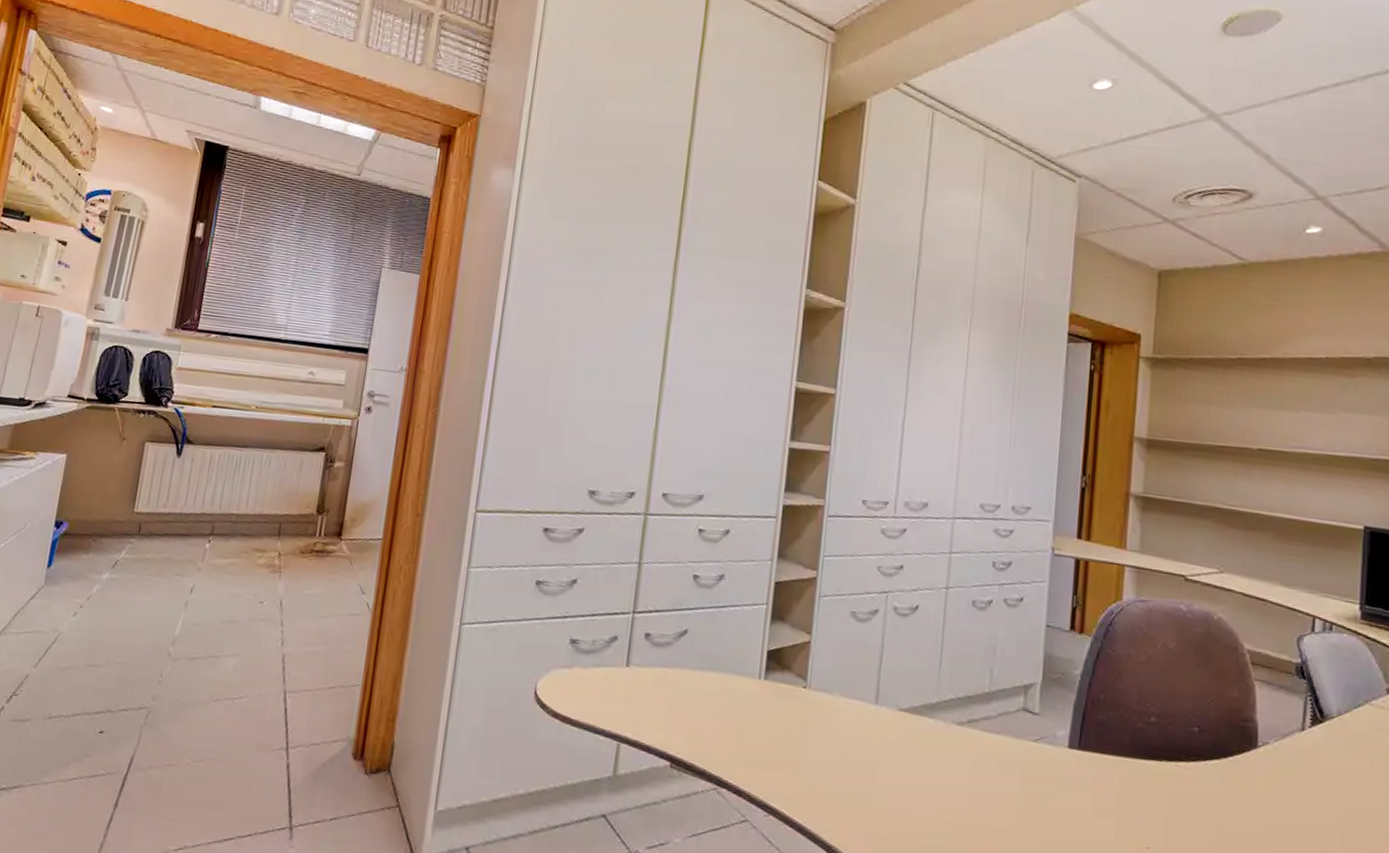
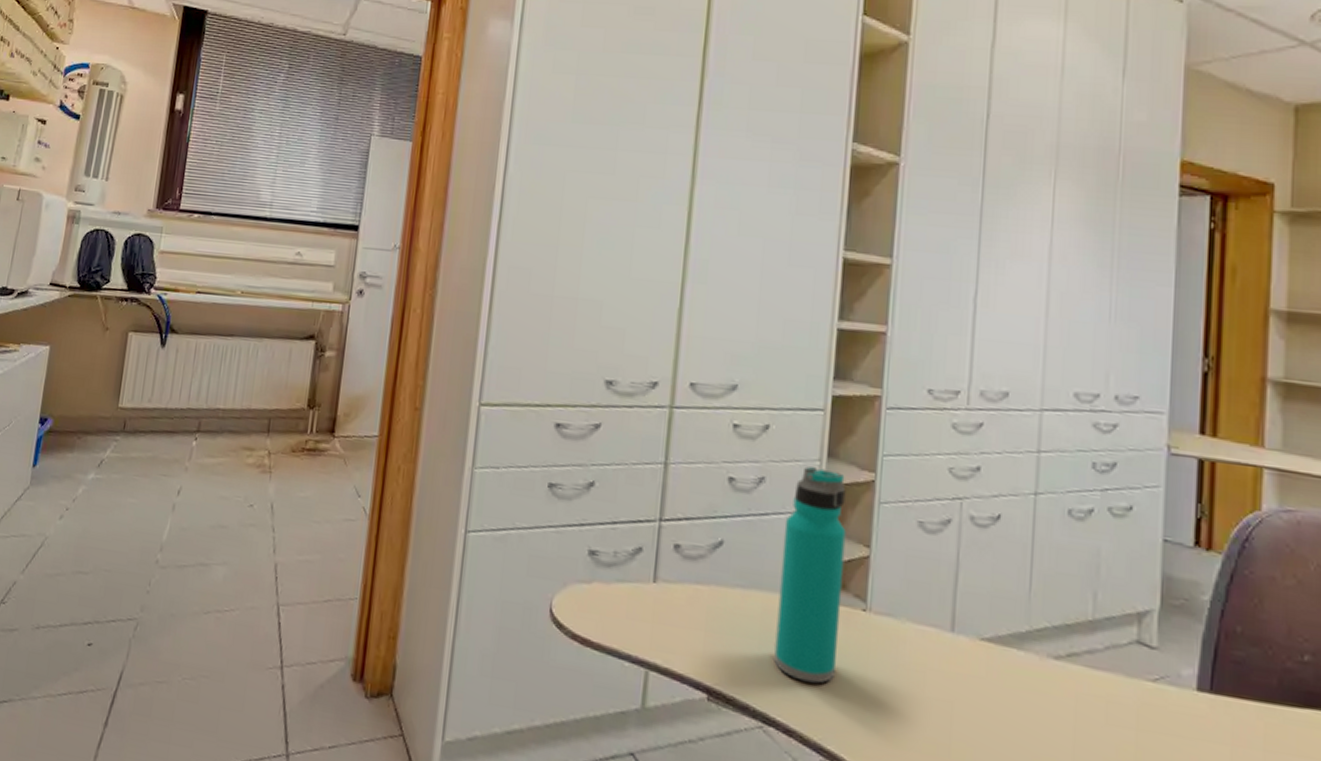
water bottle: none [728,565,792,751] -> present [774,466,847,684]

